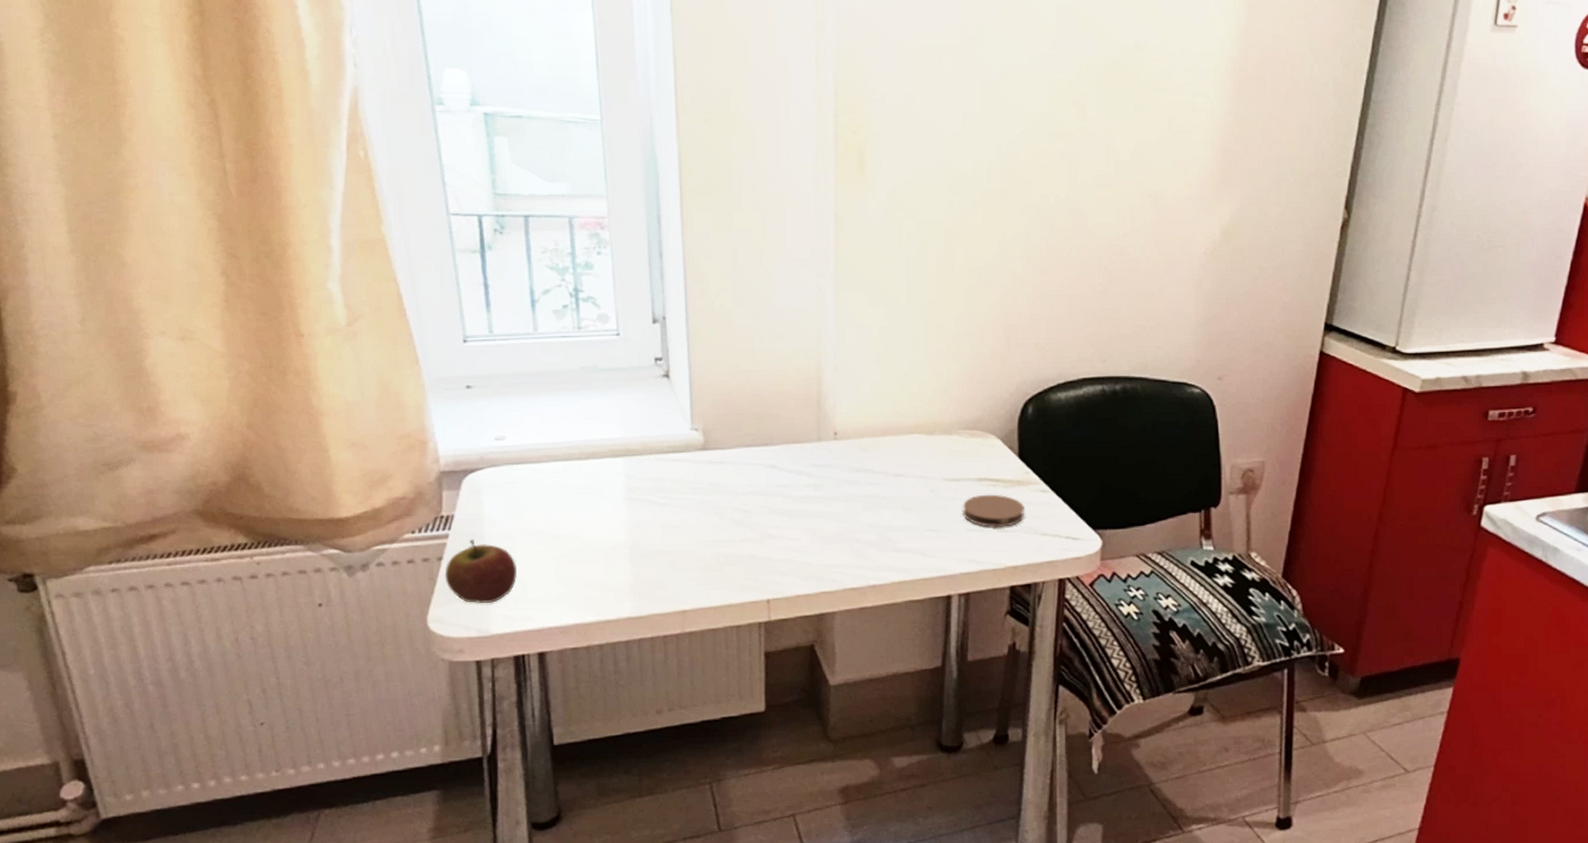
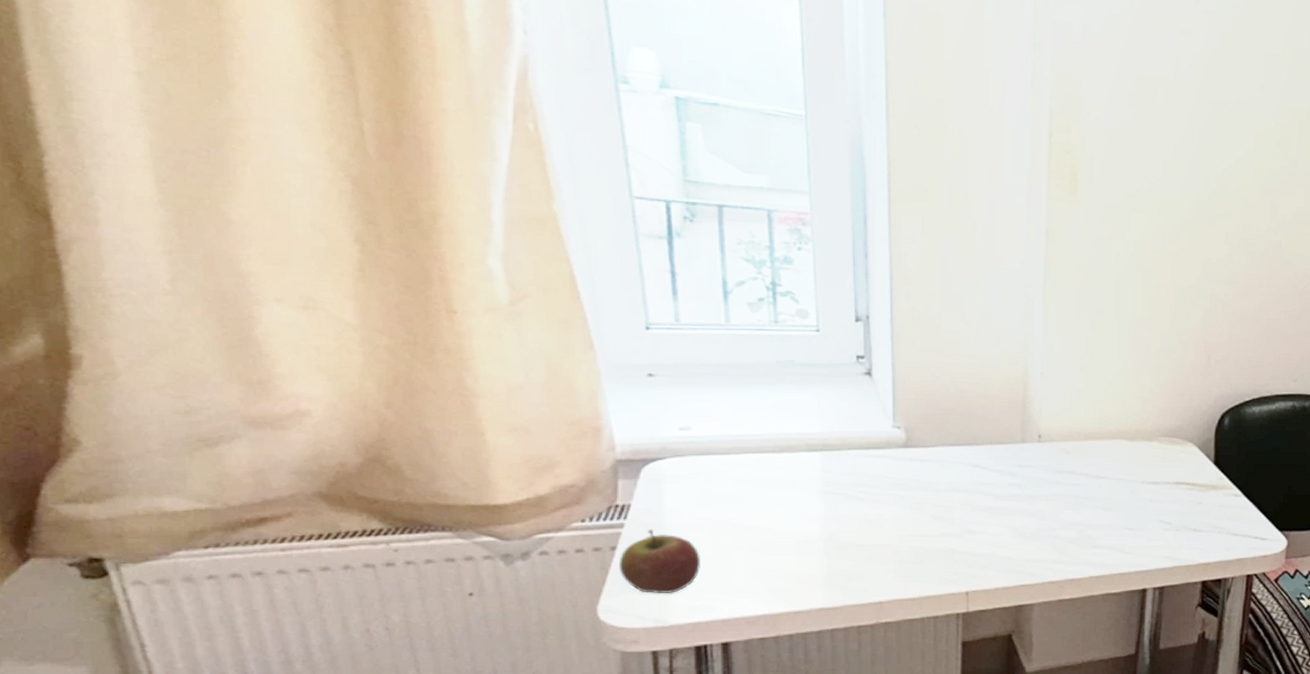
coaster: present [963,494,1025,528] -> none [1160,497,1218,528]

